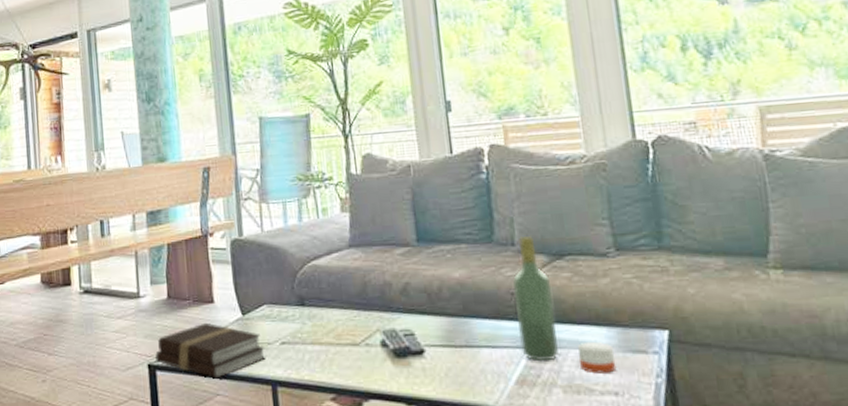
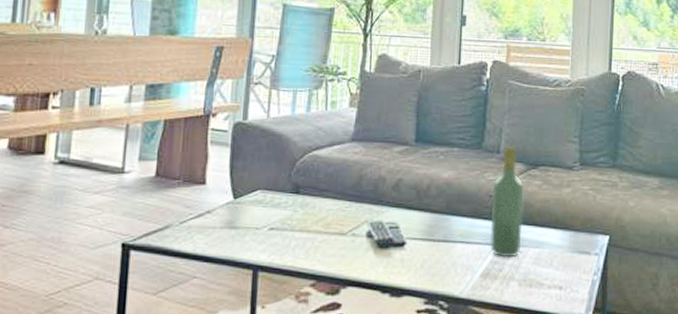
book: present [155,322,266,379] -> none [132,203,252,261]
candle: present [578,341,617,374] -> none [536,242,565,270]

